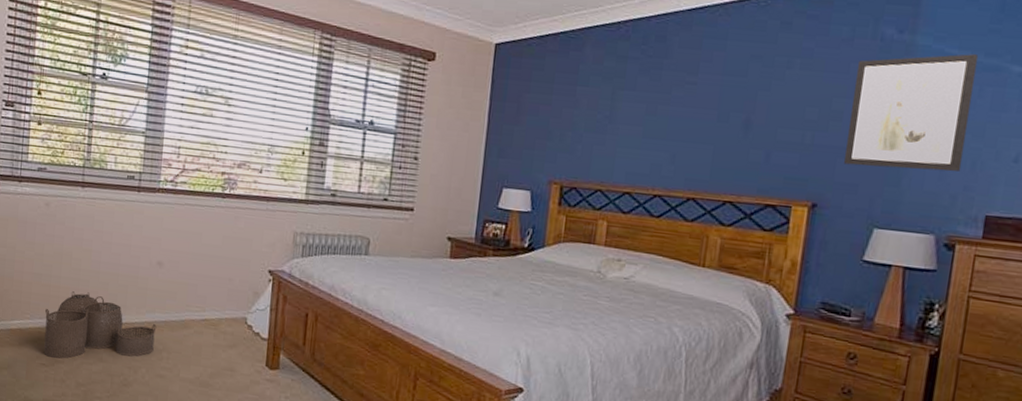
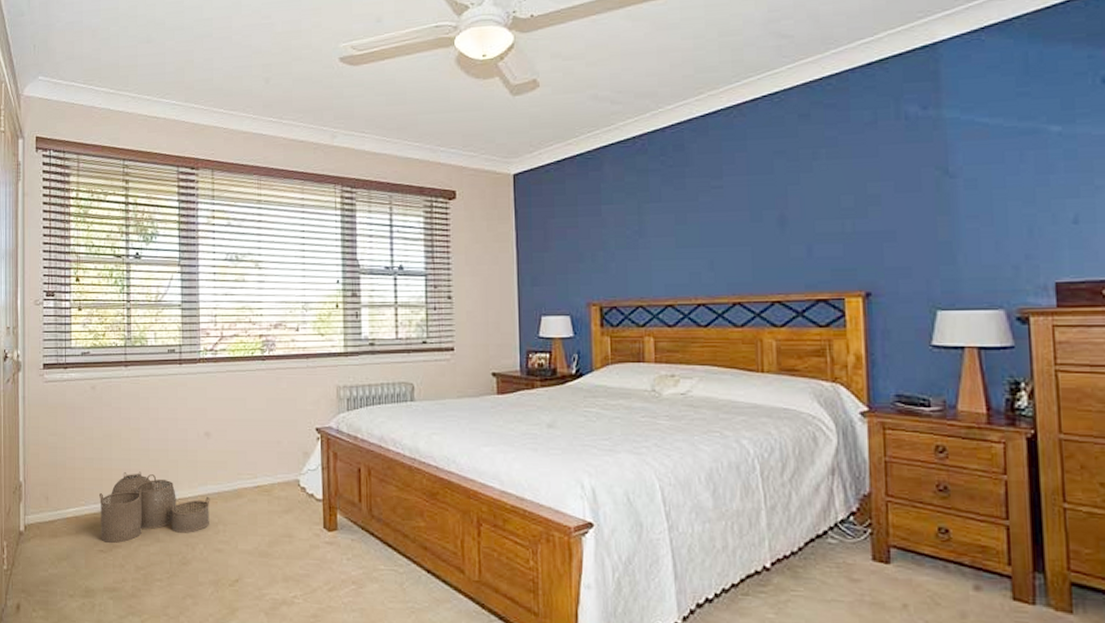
wall art: present [843,54,979,172] -> none [885,120,1018,248]

